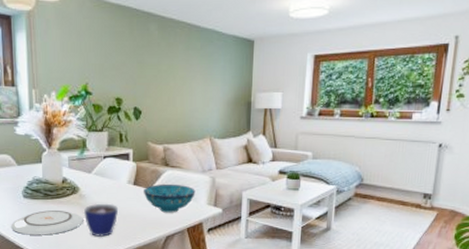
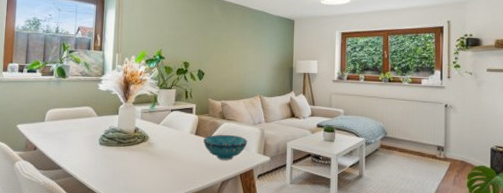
plate: present [11,210,83,235] -> none [86,156,150,179]
cup: present [83,203,118,237] -> none [150,150,181,181]

